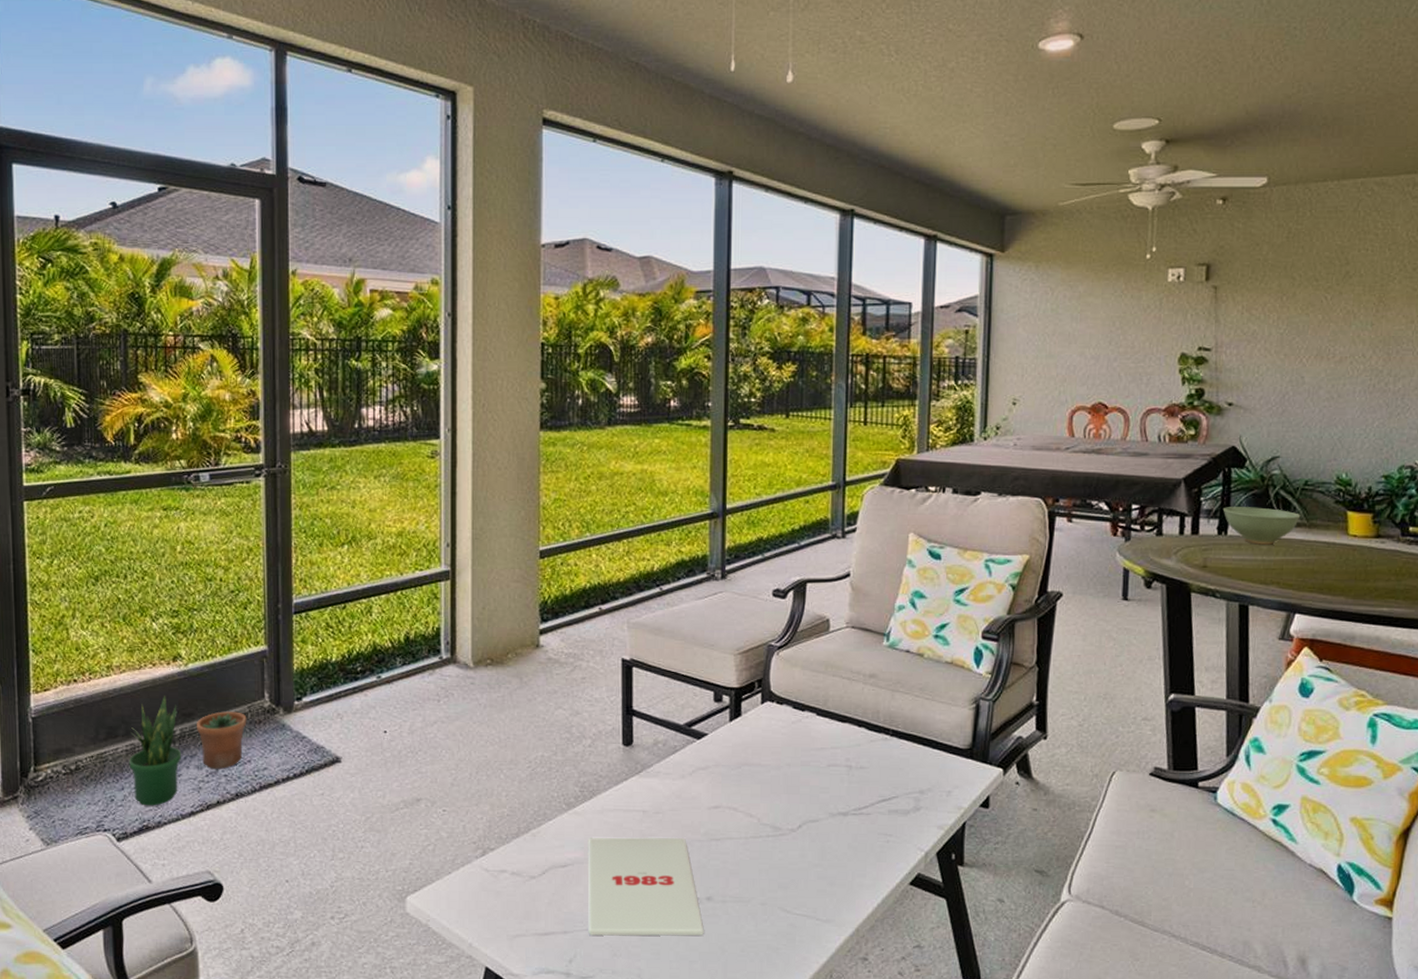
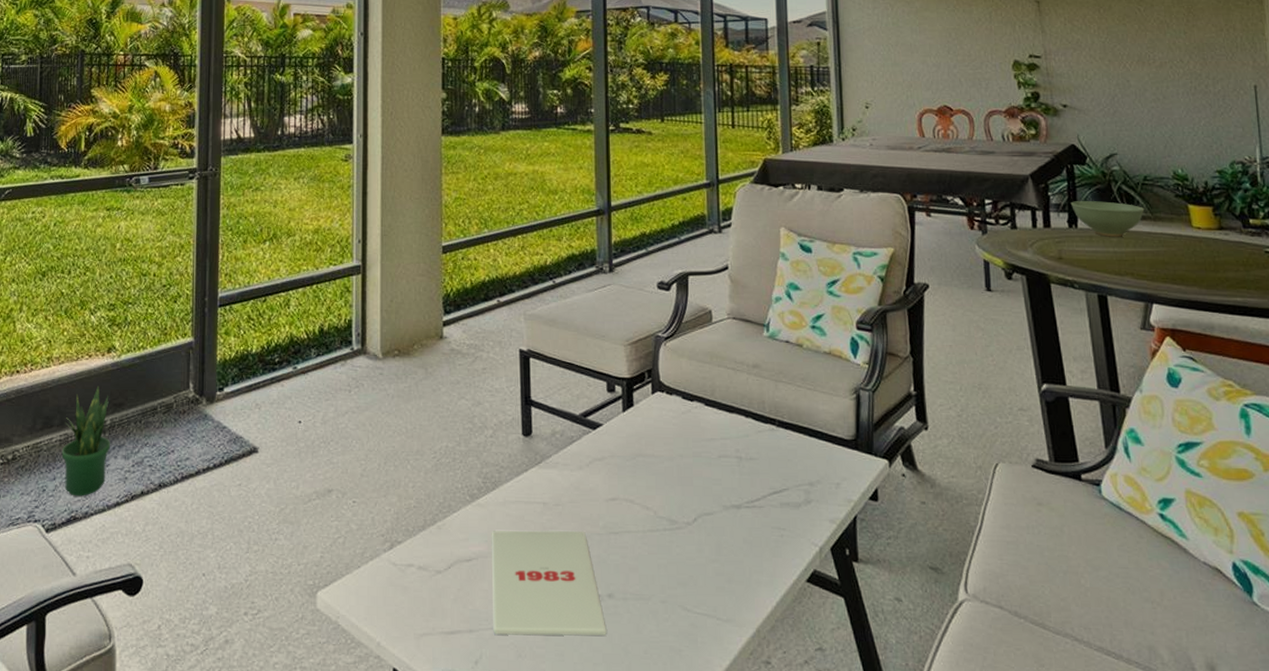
planter: present [197,711,247,769] -> none [126,402,172,459]

